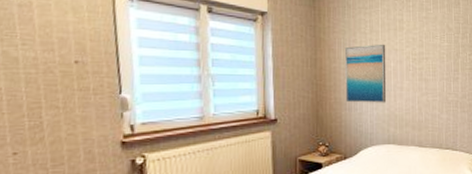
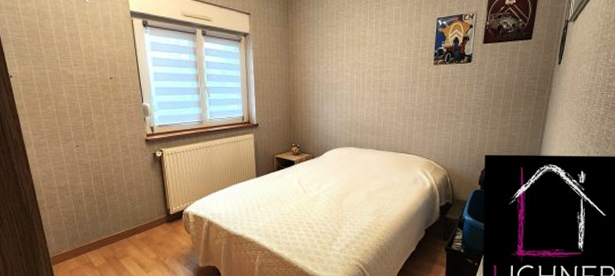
wall art: present [345,44,387,103] -> none [314,59,350,111]

